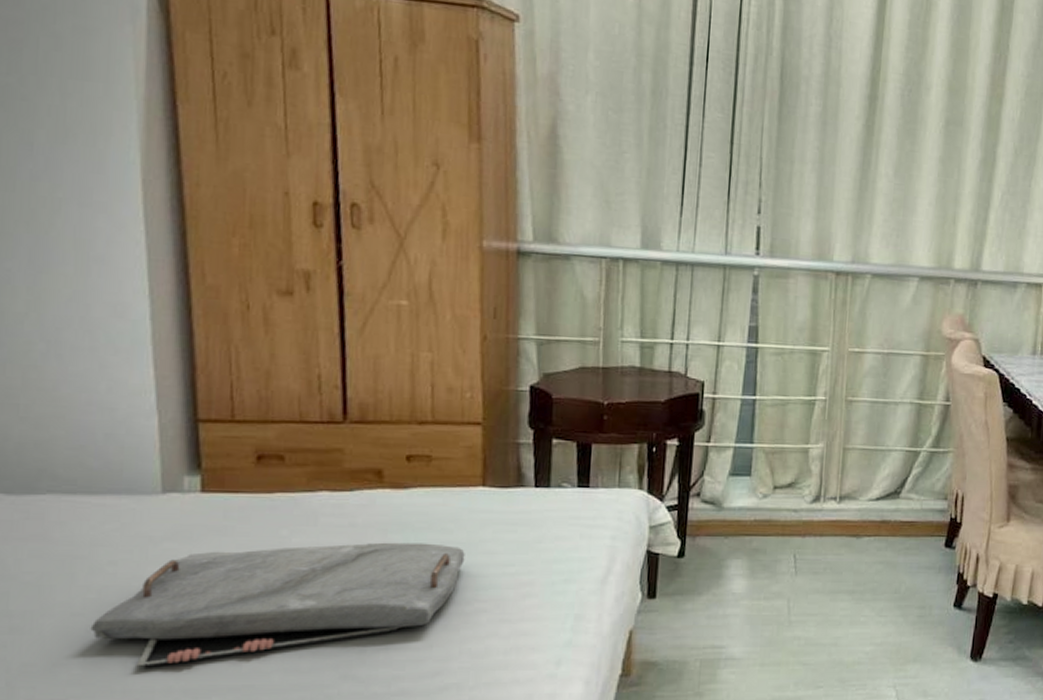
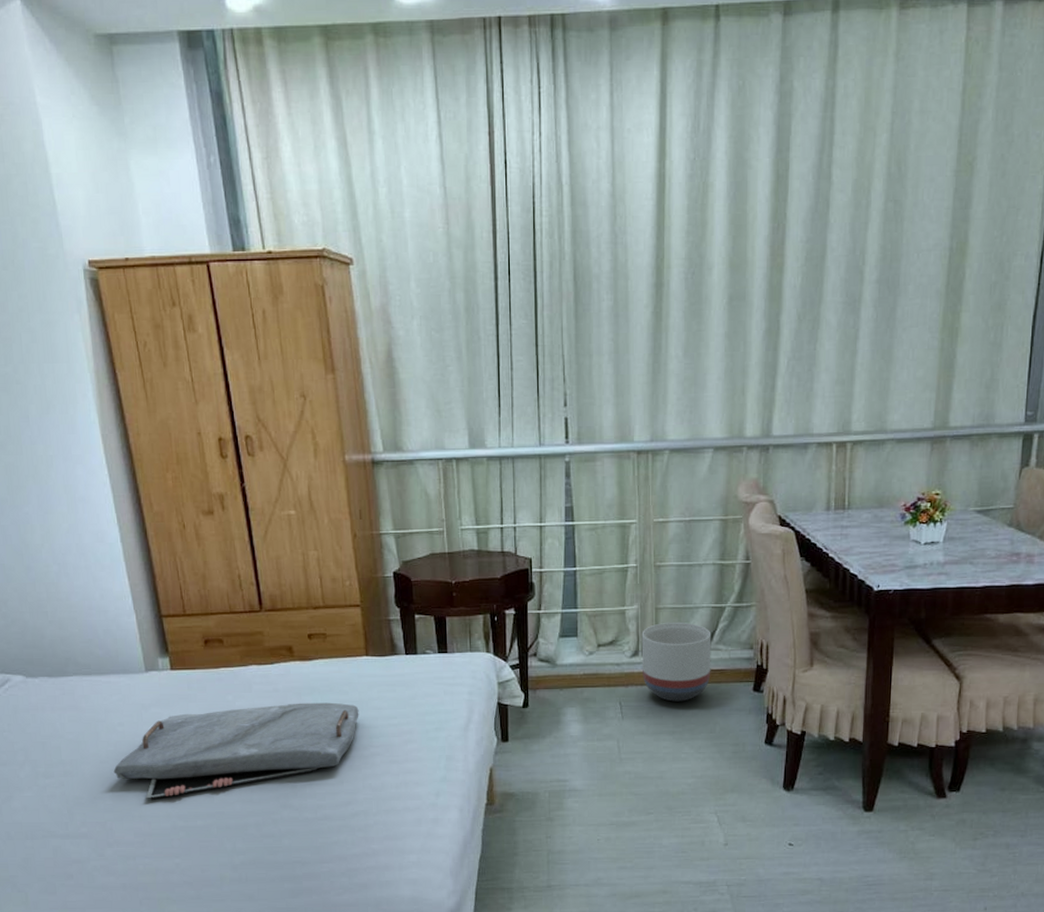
planter: none [822,465,903,556] -> present [641,623,711,702]

